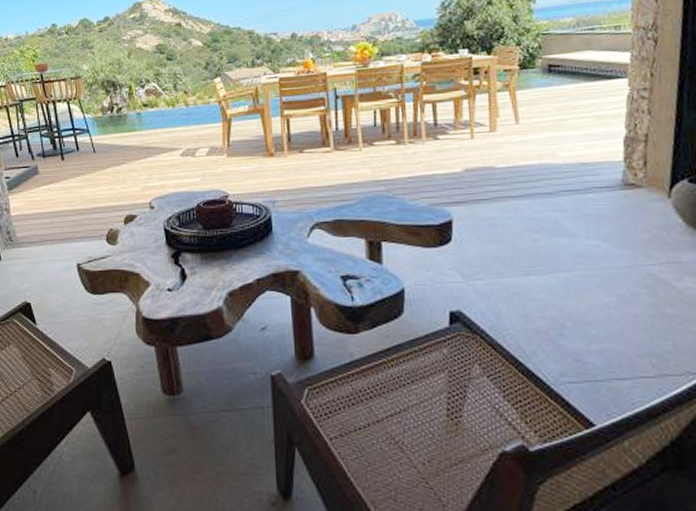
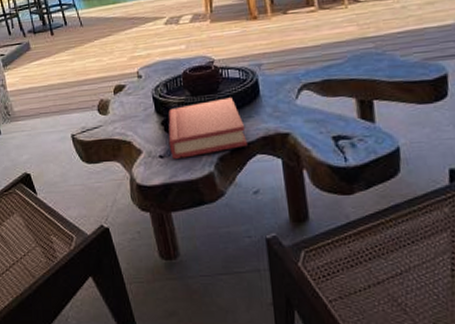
hardback book: none [178,233,257,294] -> present [168,97,247,160]

